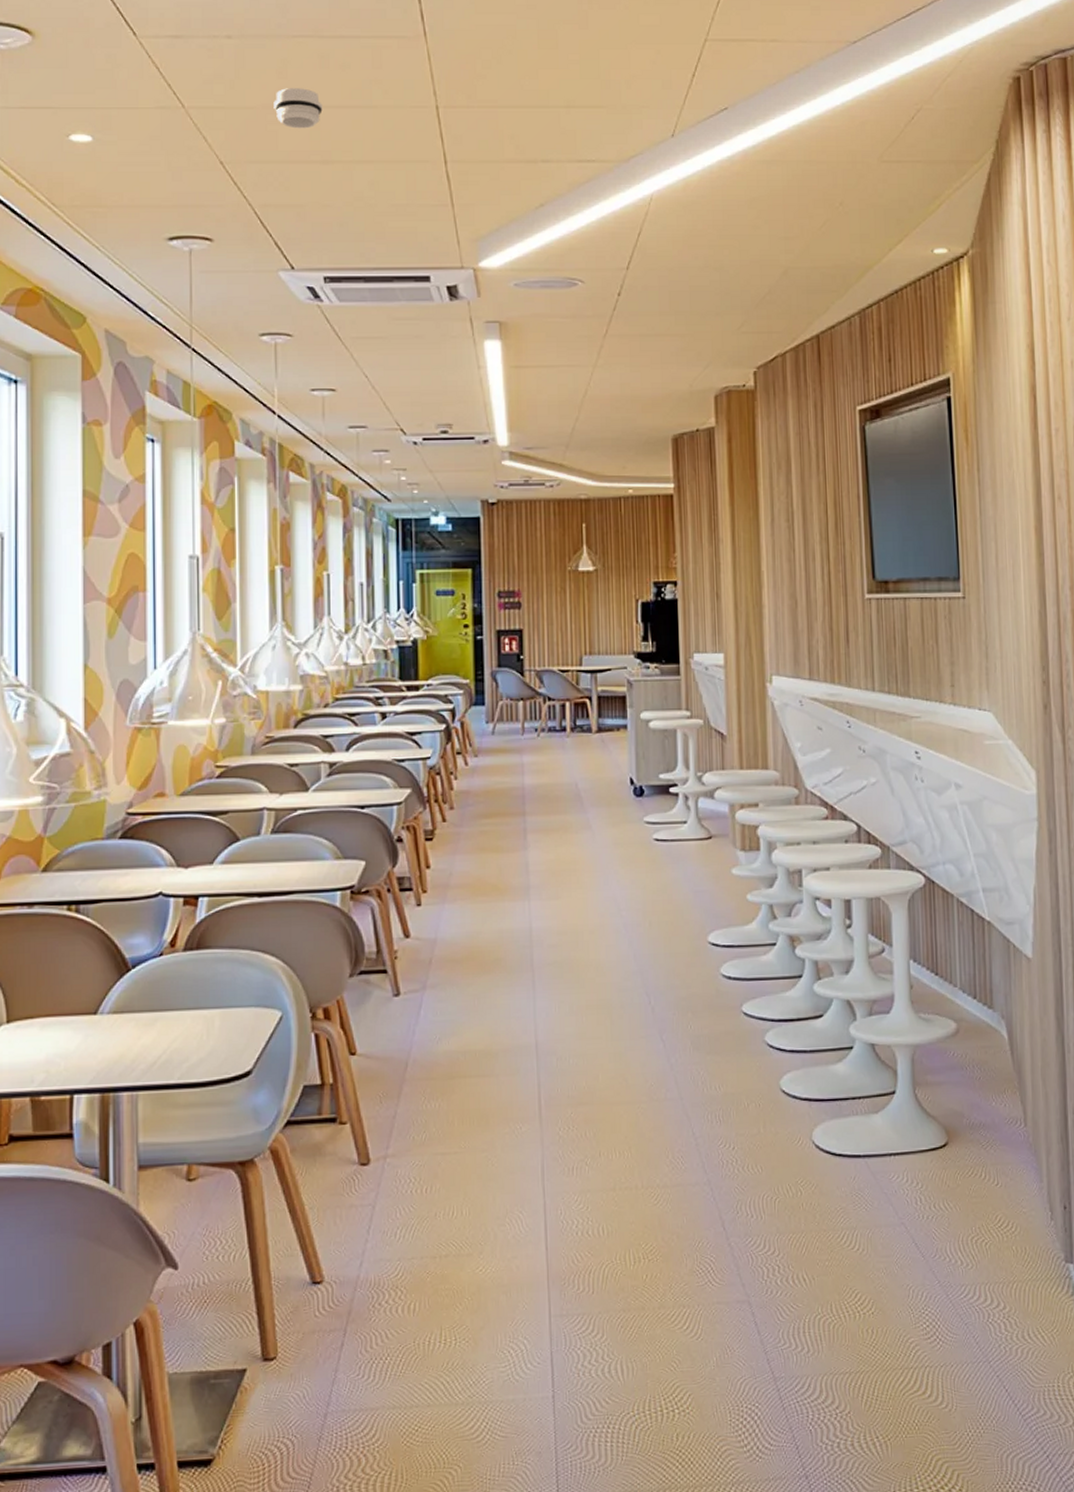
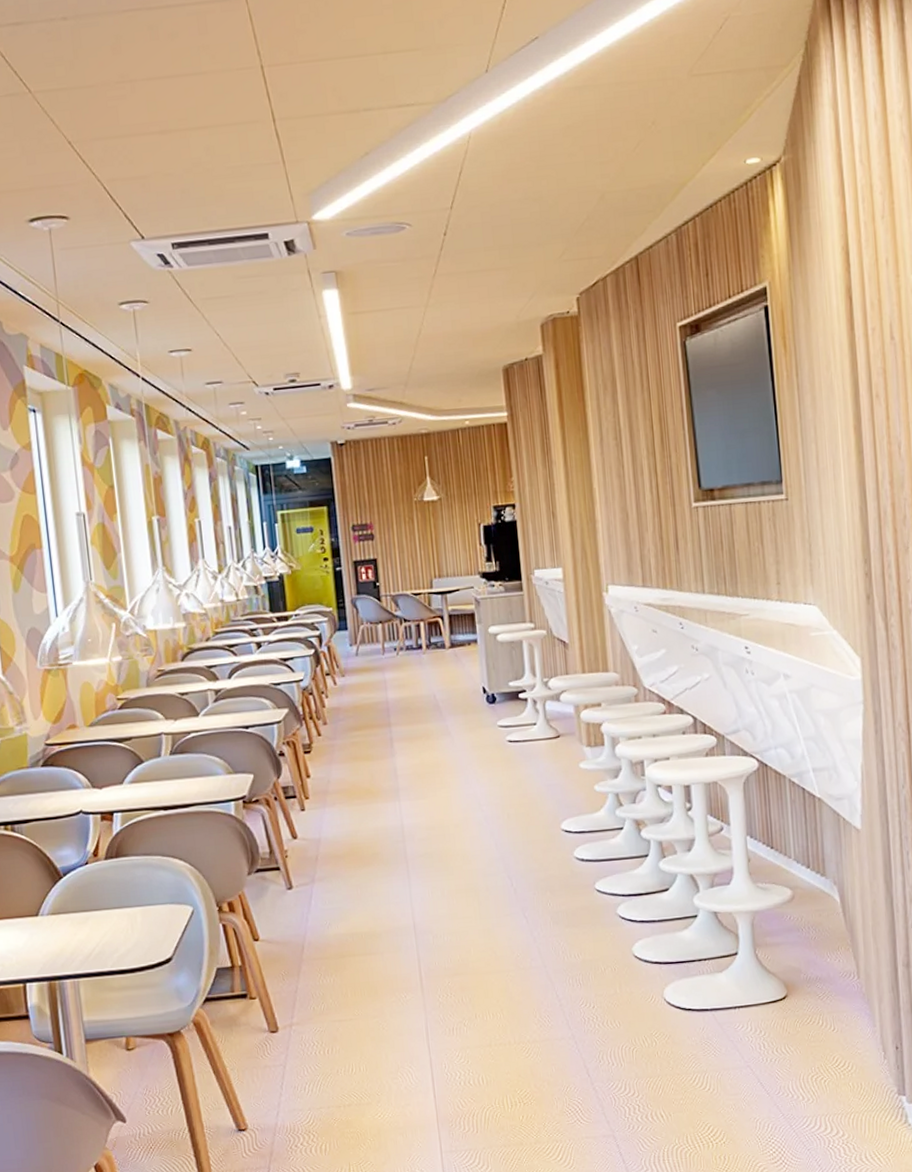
smoke detector: present [273,88,323,129] -> none [111,61,157,103]

